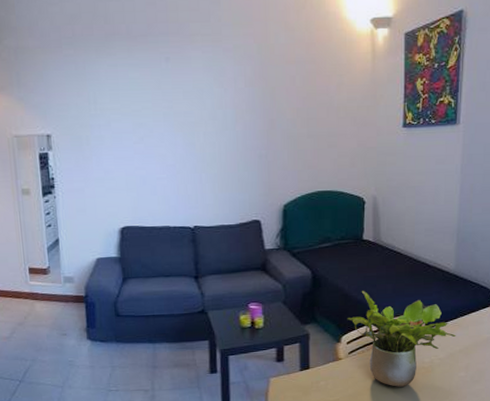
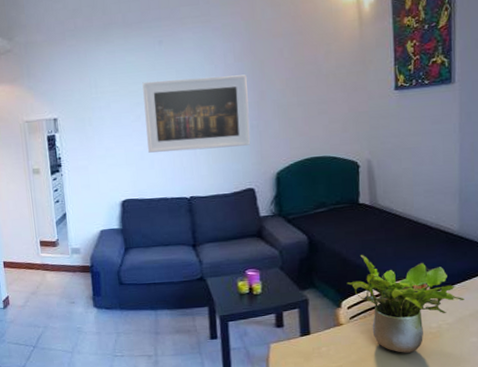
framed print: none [146,100,258,178] -> present [142,74,250,153]

